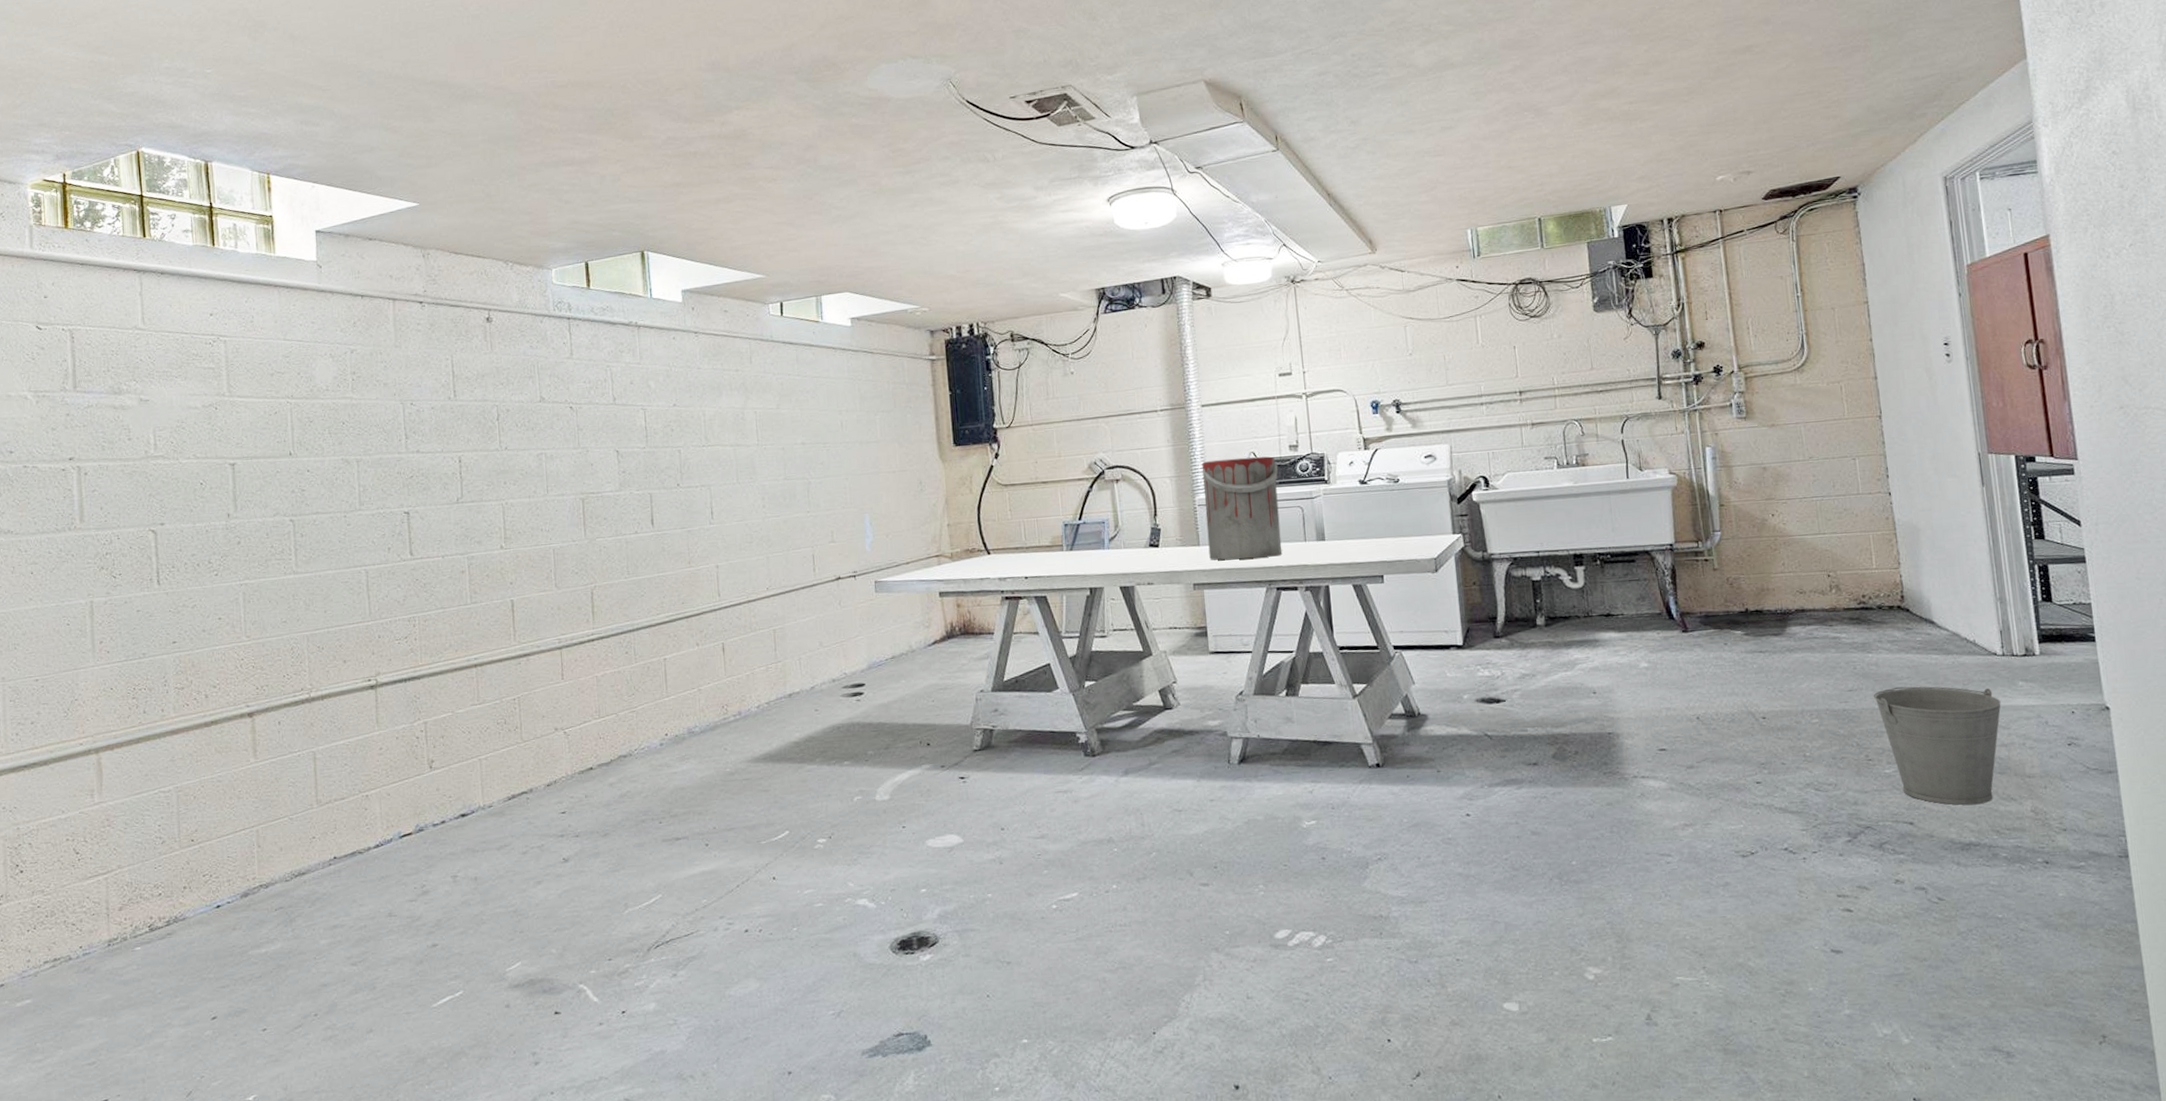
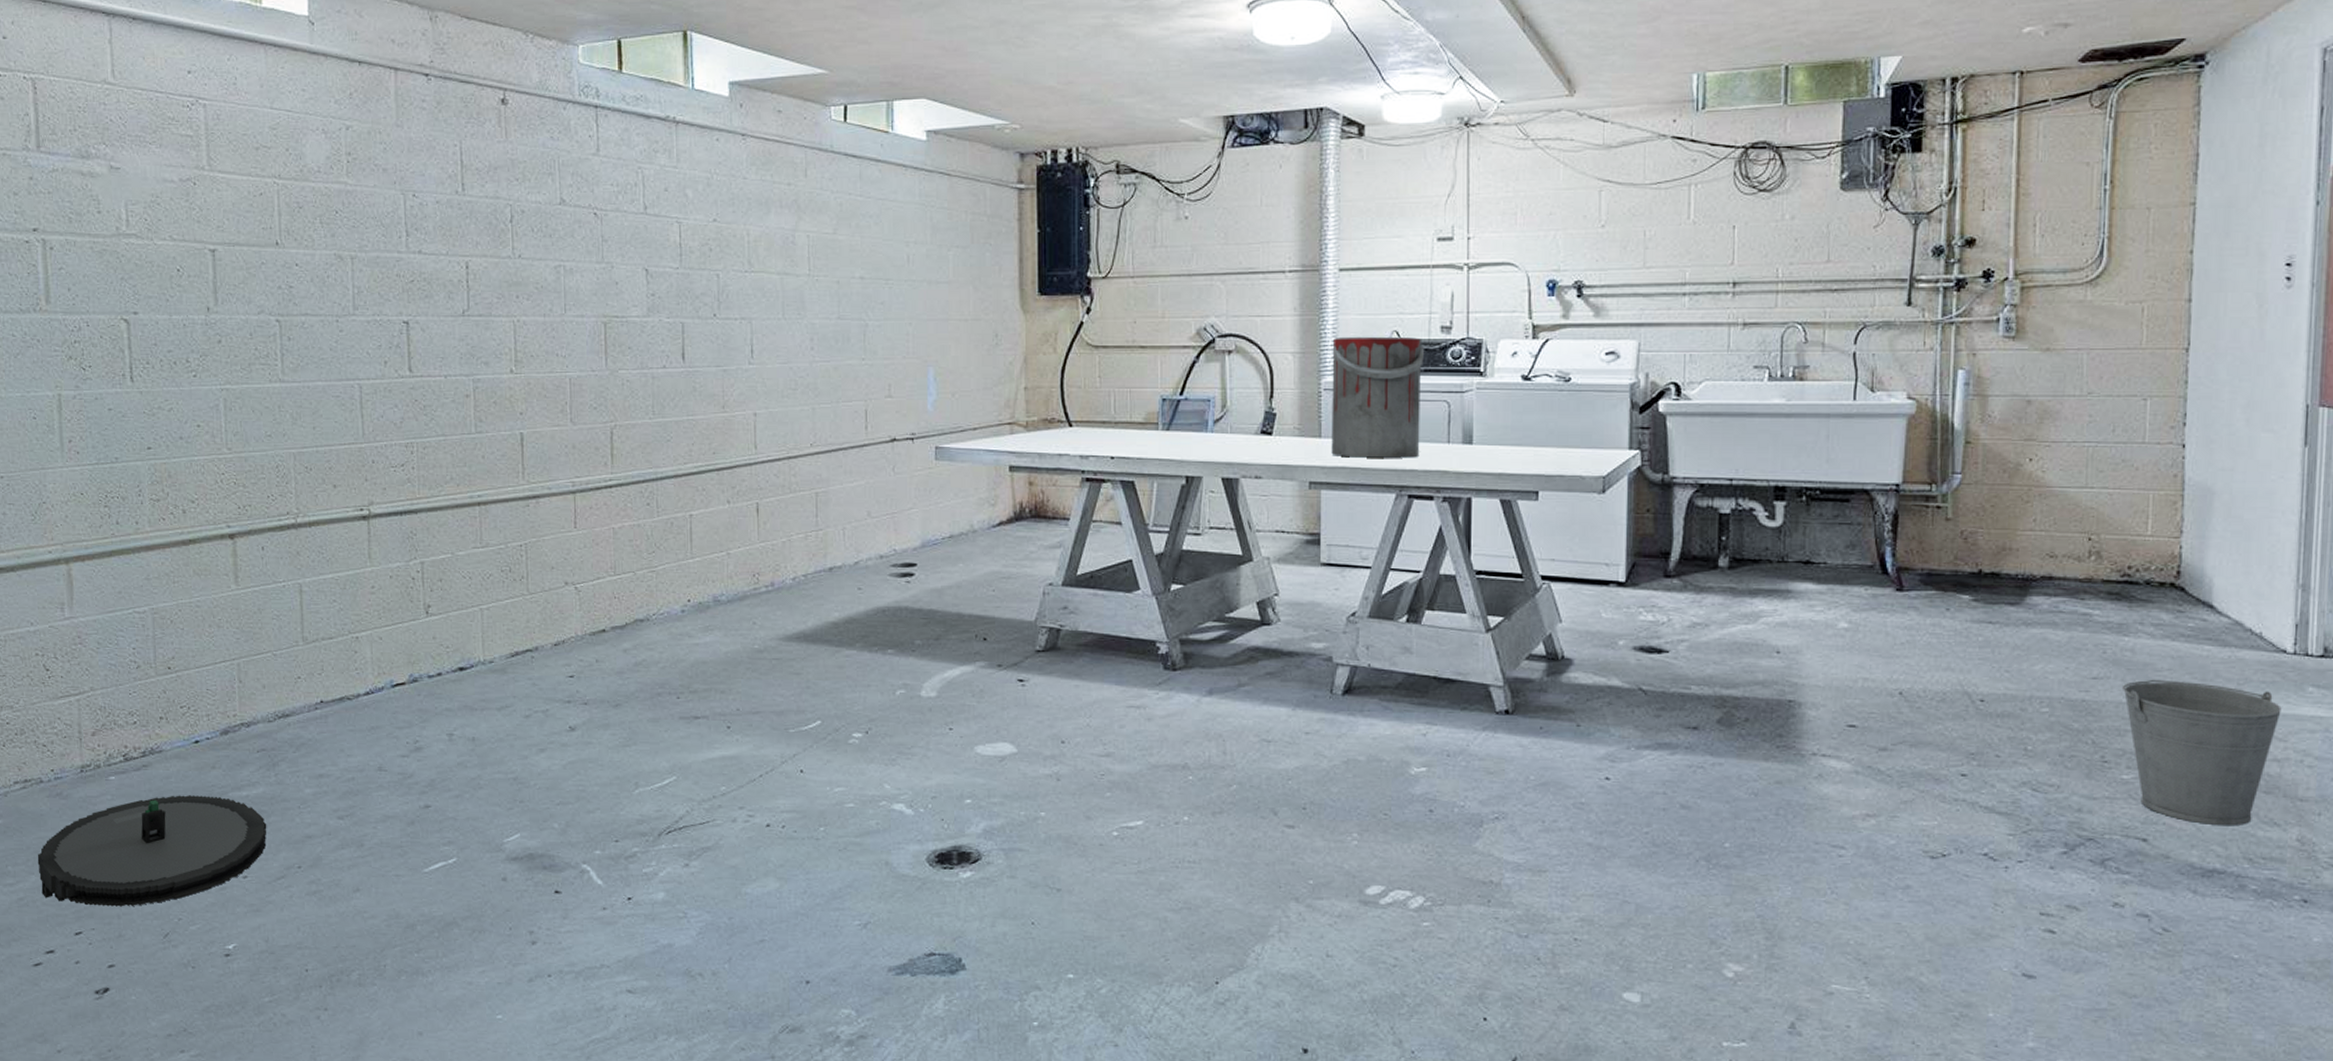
robot vacuum: none [65,956,285,1074] -> present [37,795,267,907]

